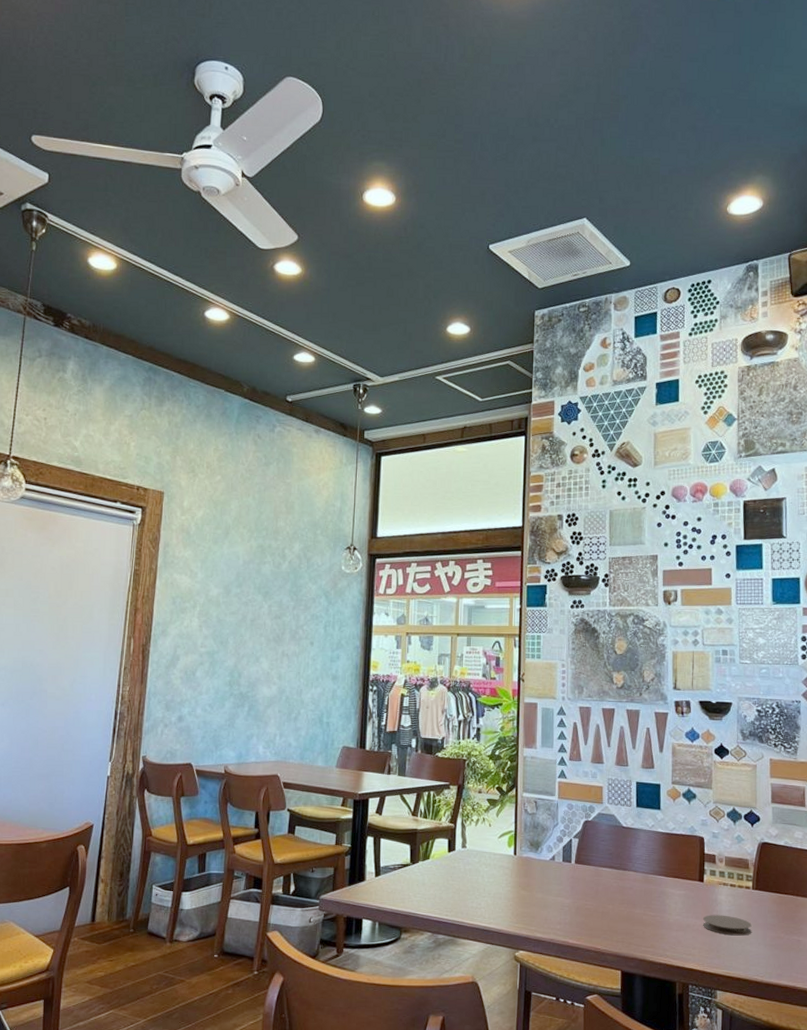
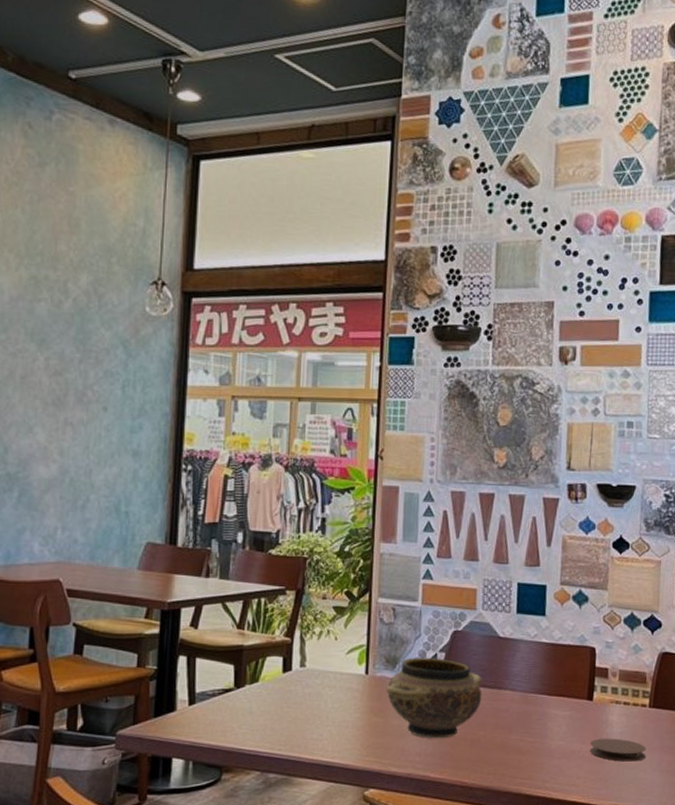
ceramic bowl: none [531,842,610,910] -> present [386,657,482,739]

